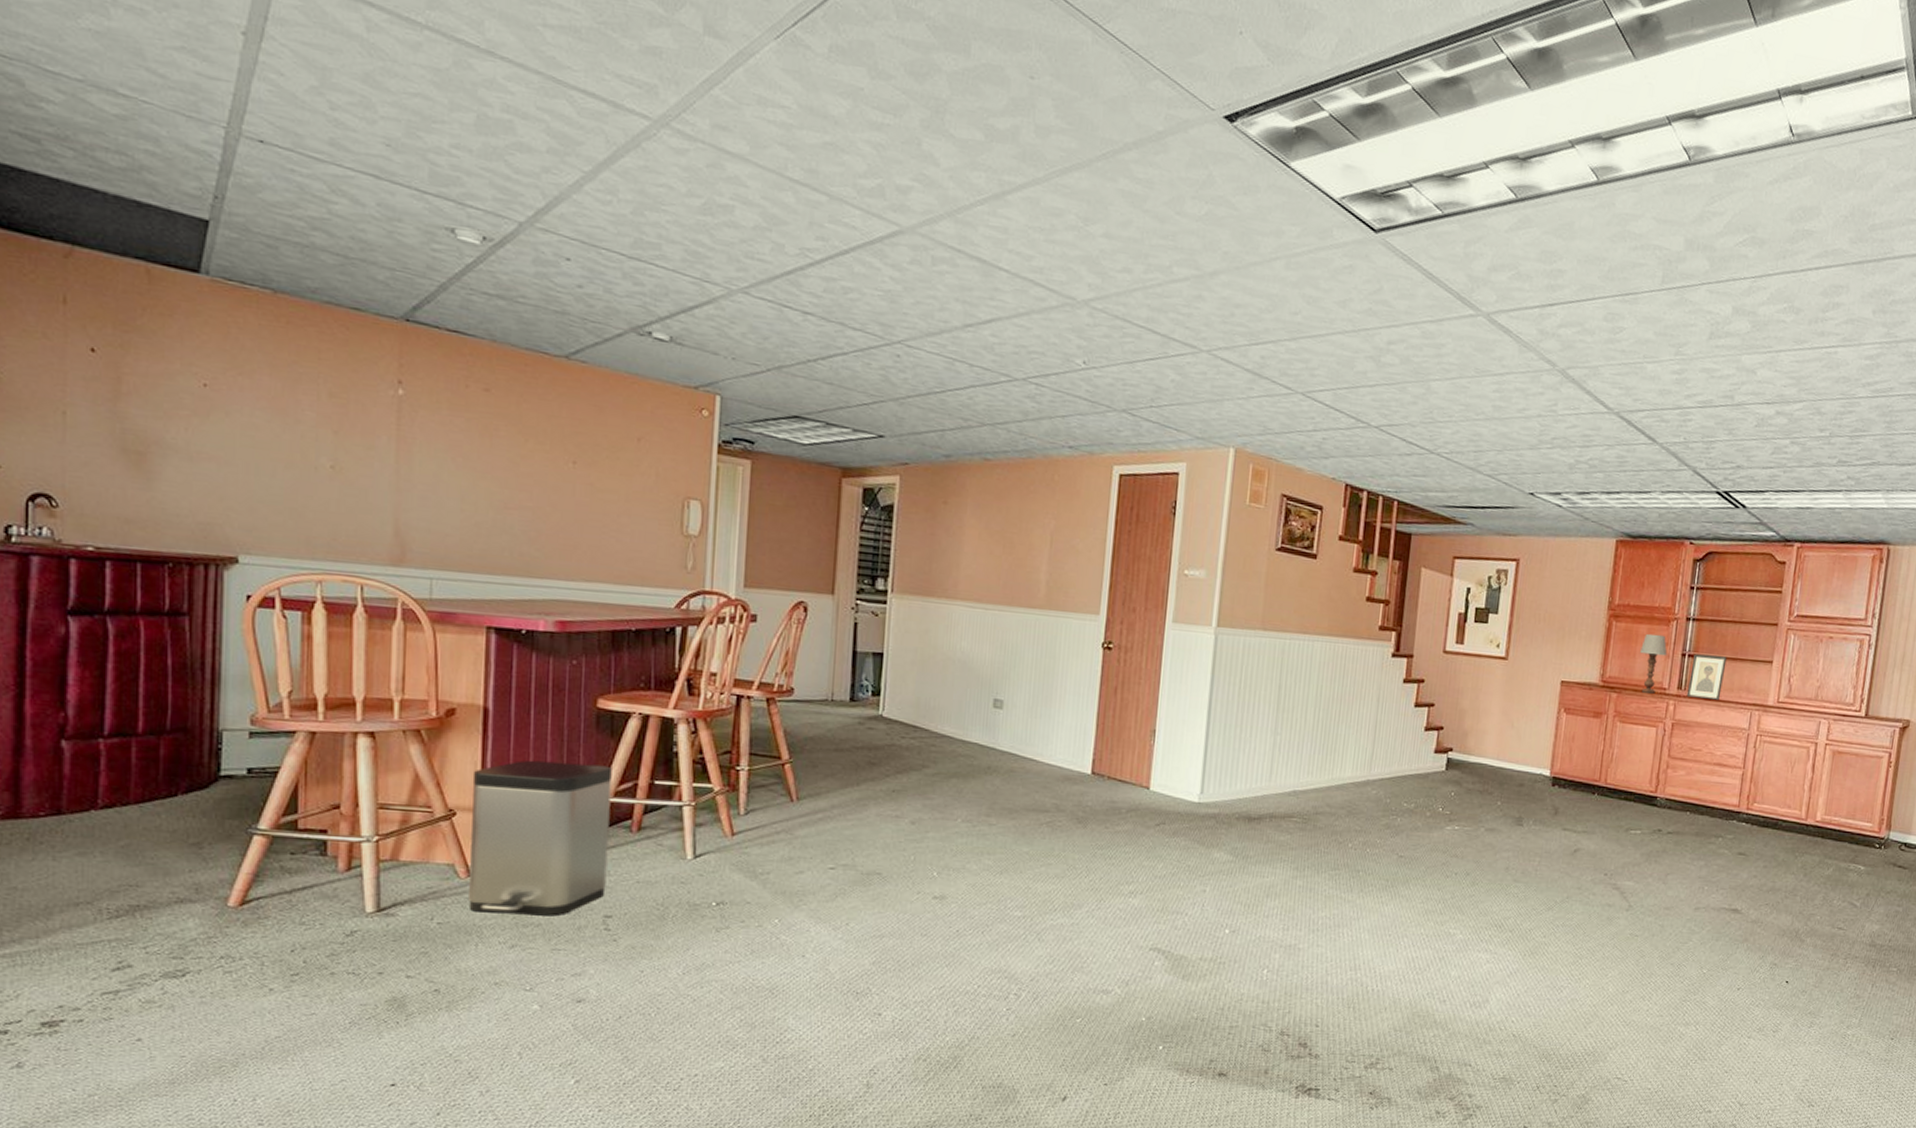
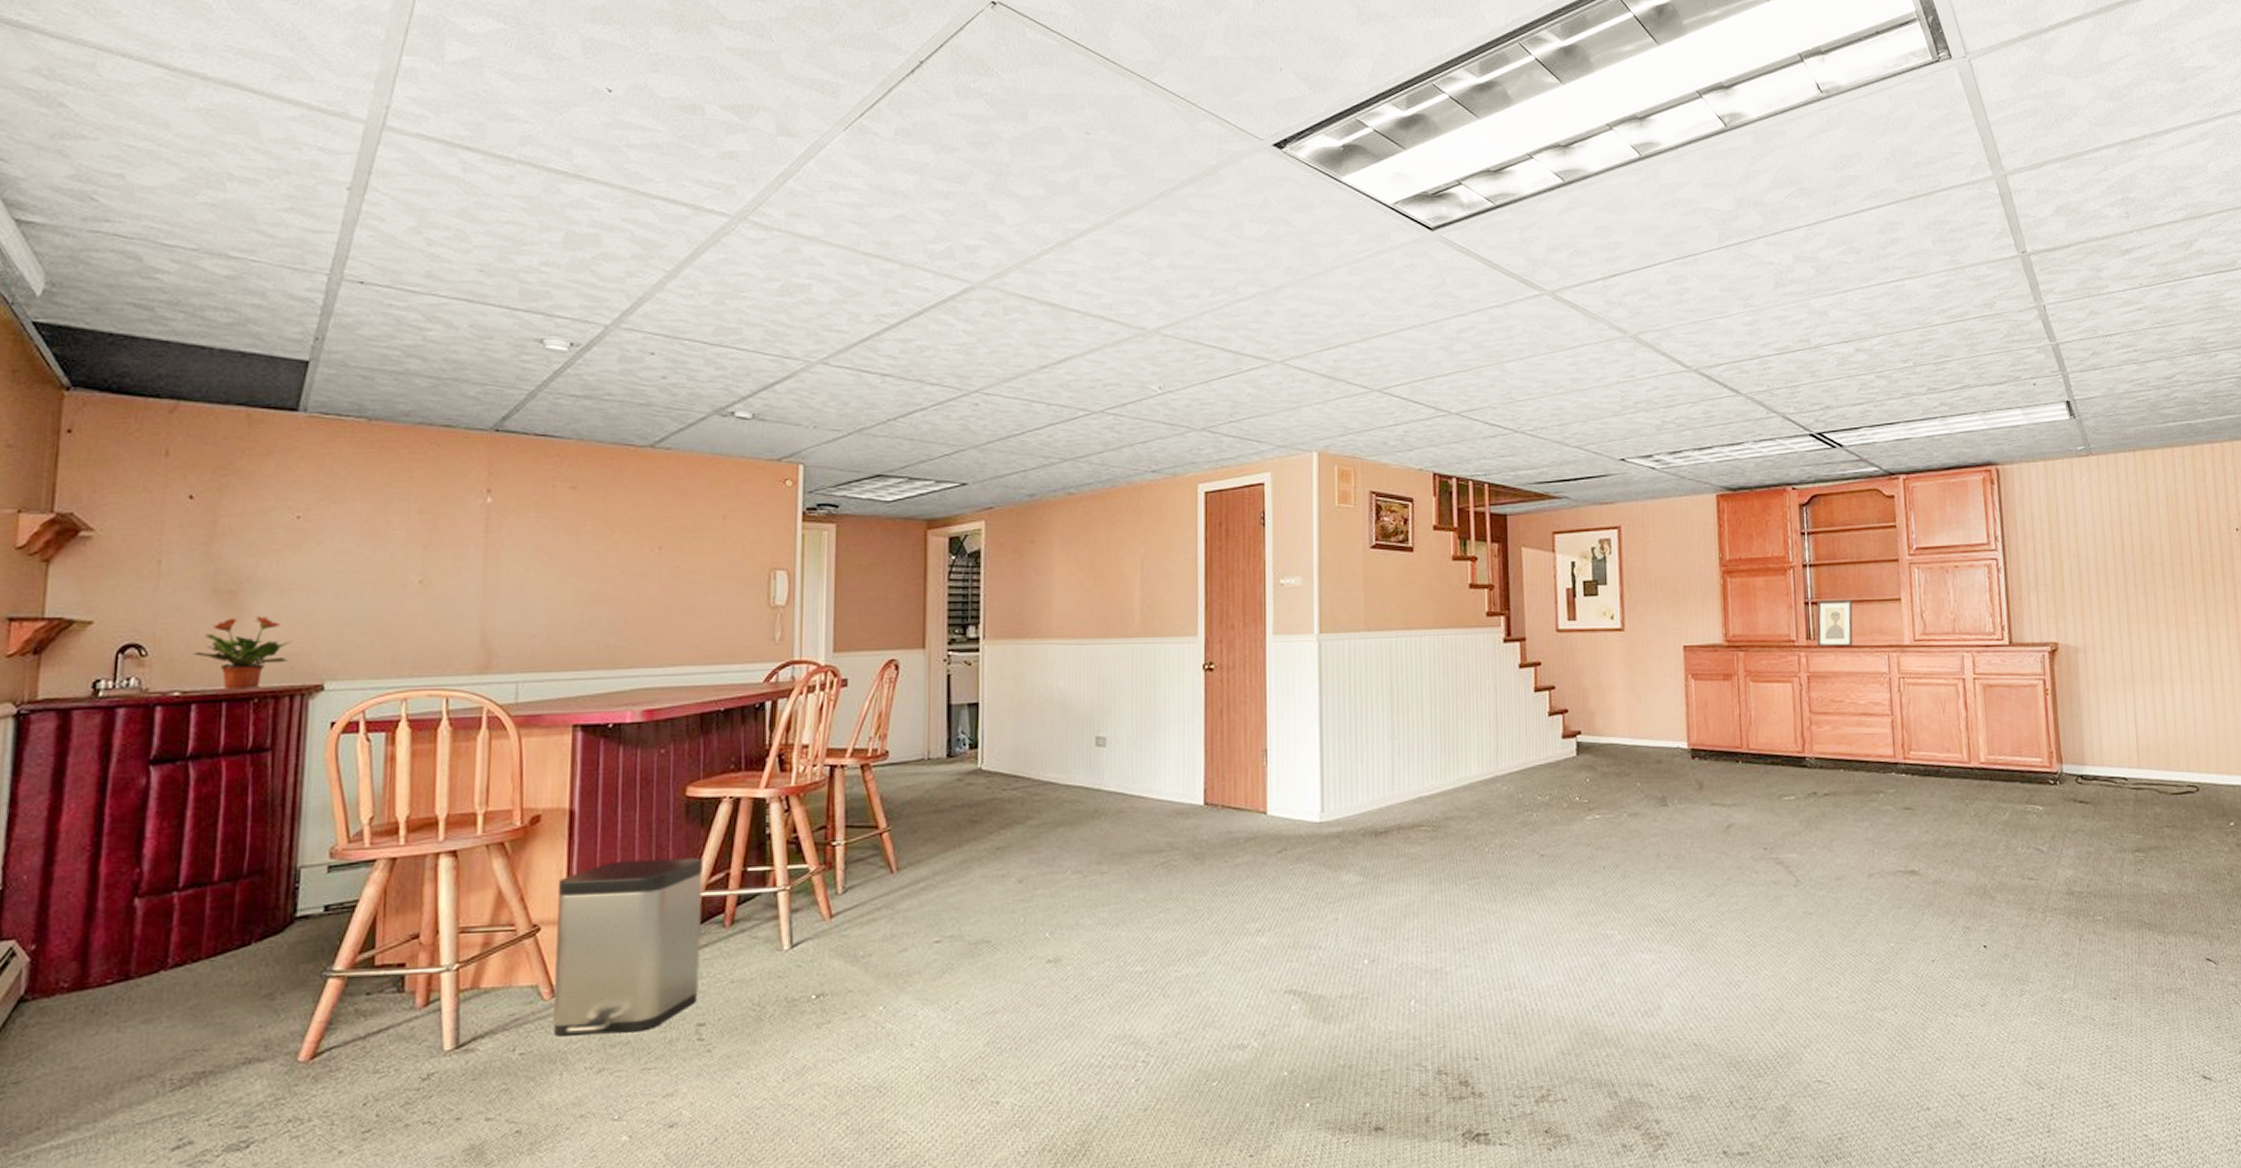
potted plant: none [105,479,205,553] -> present [193,616,293,690]
table lamp: present [1640,633,1667,694] -> none [1761,585,1789,648]

